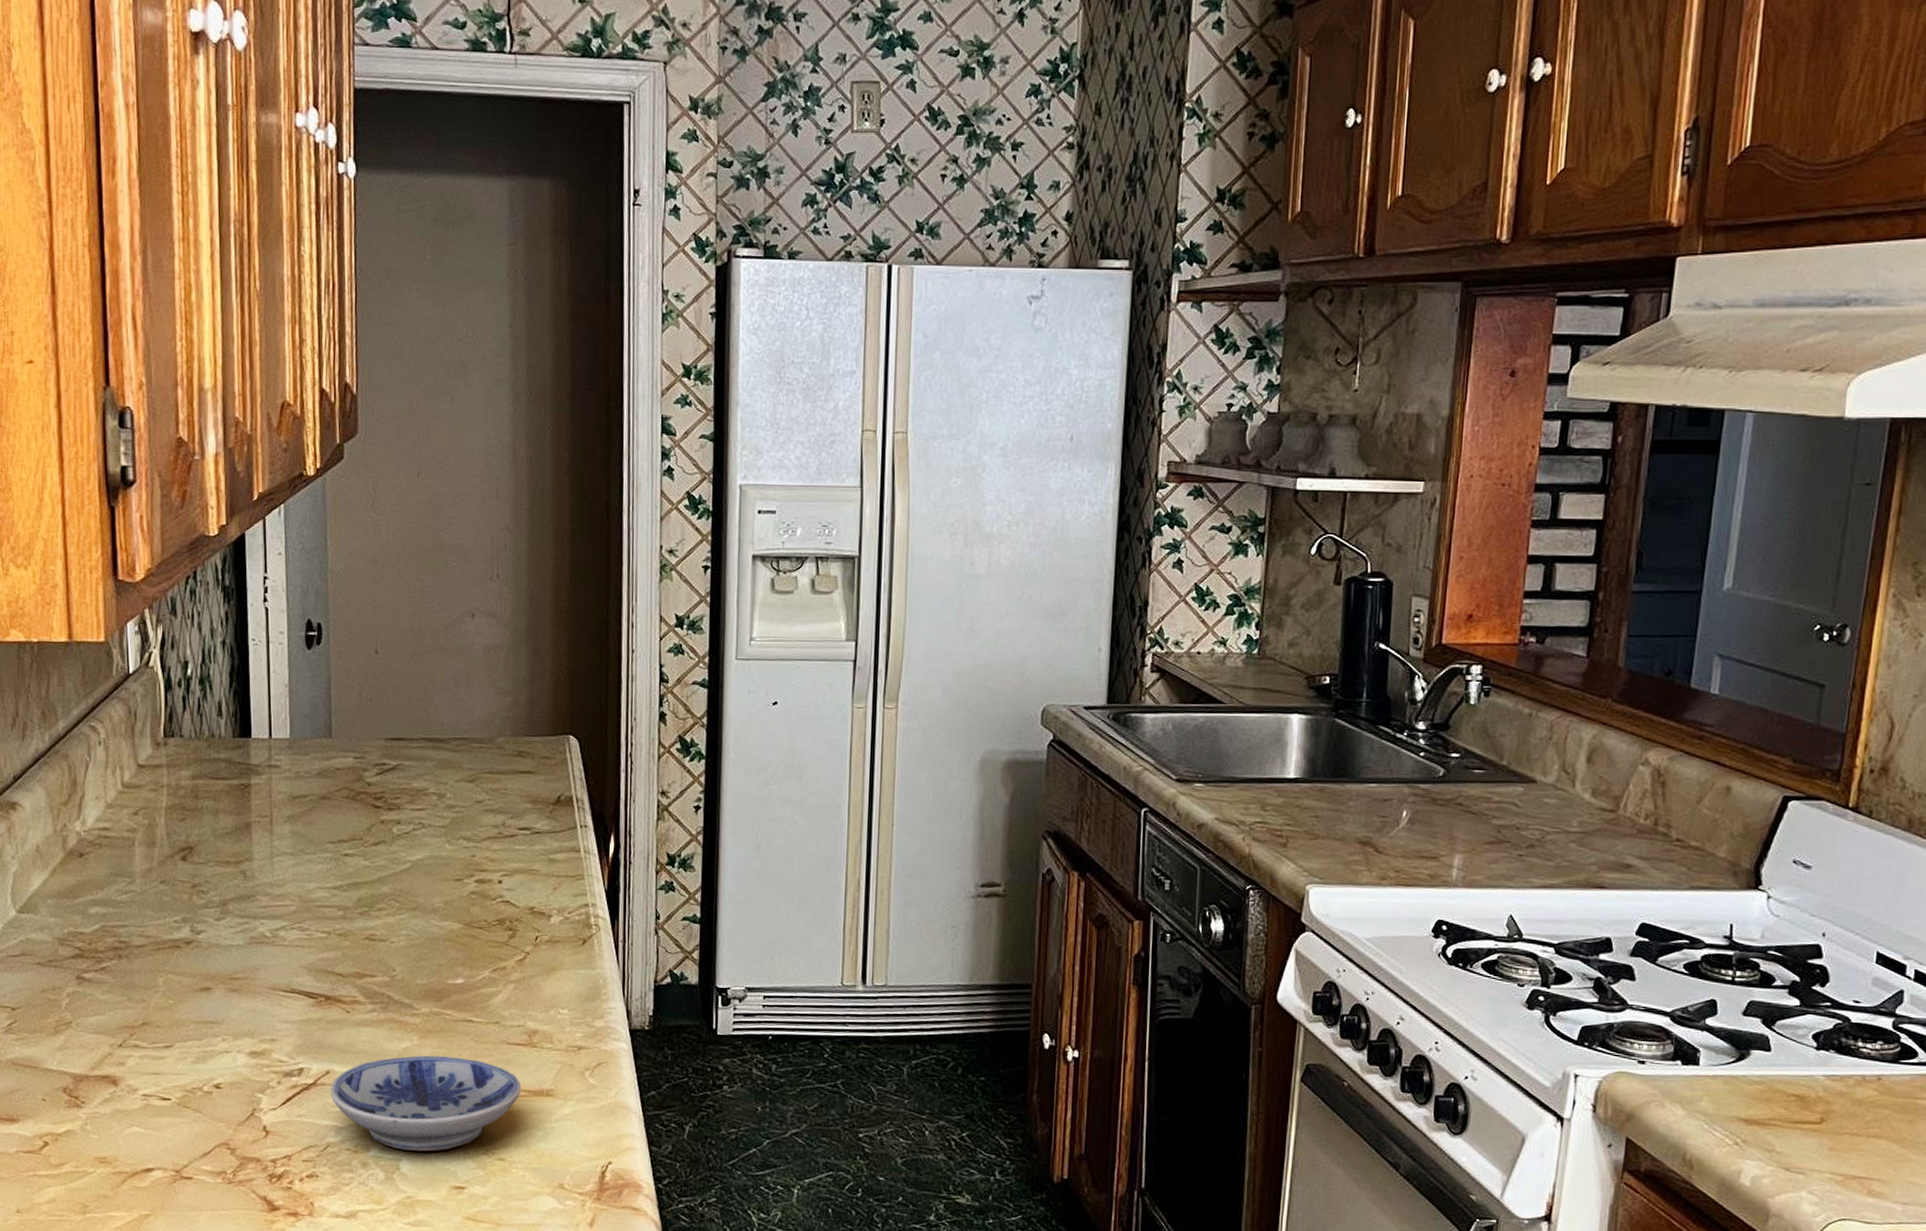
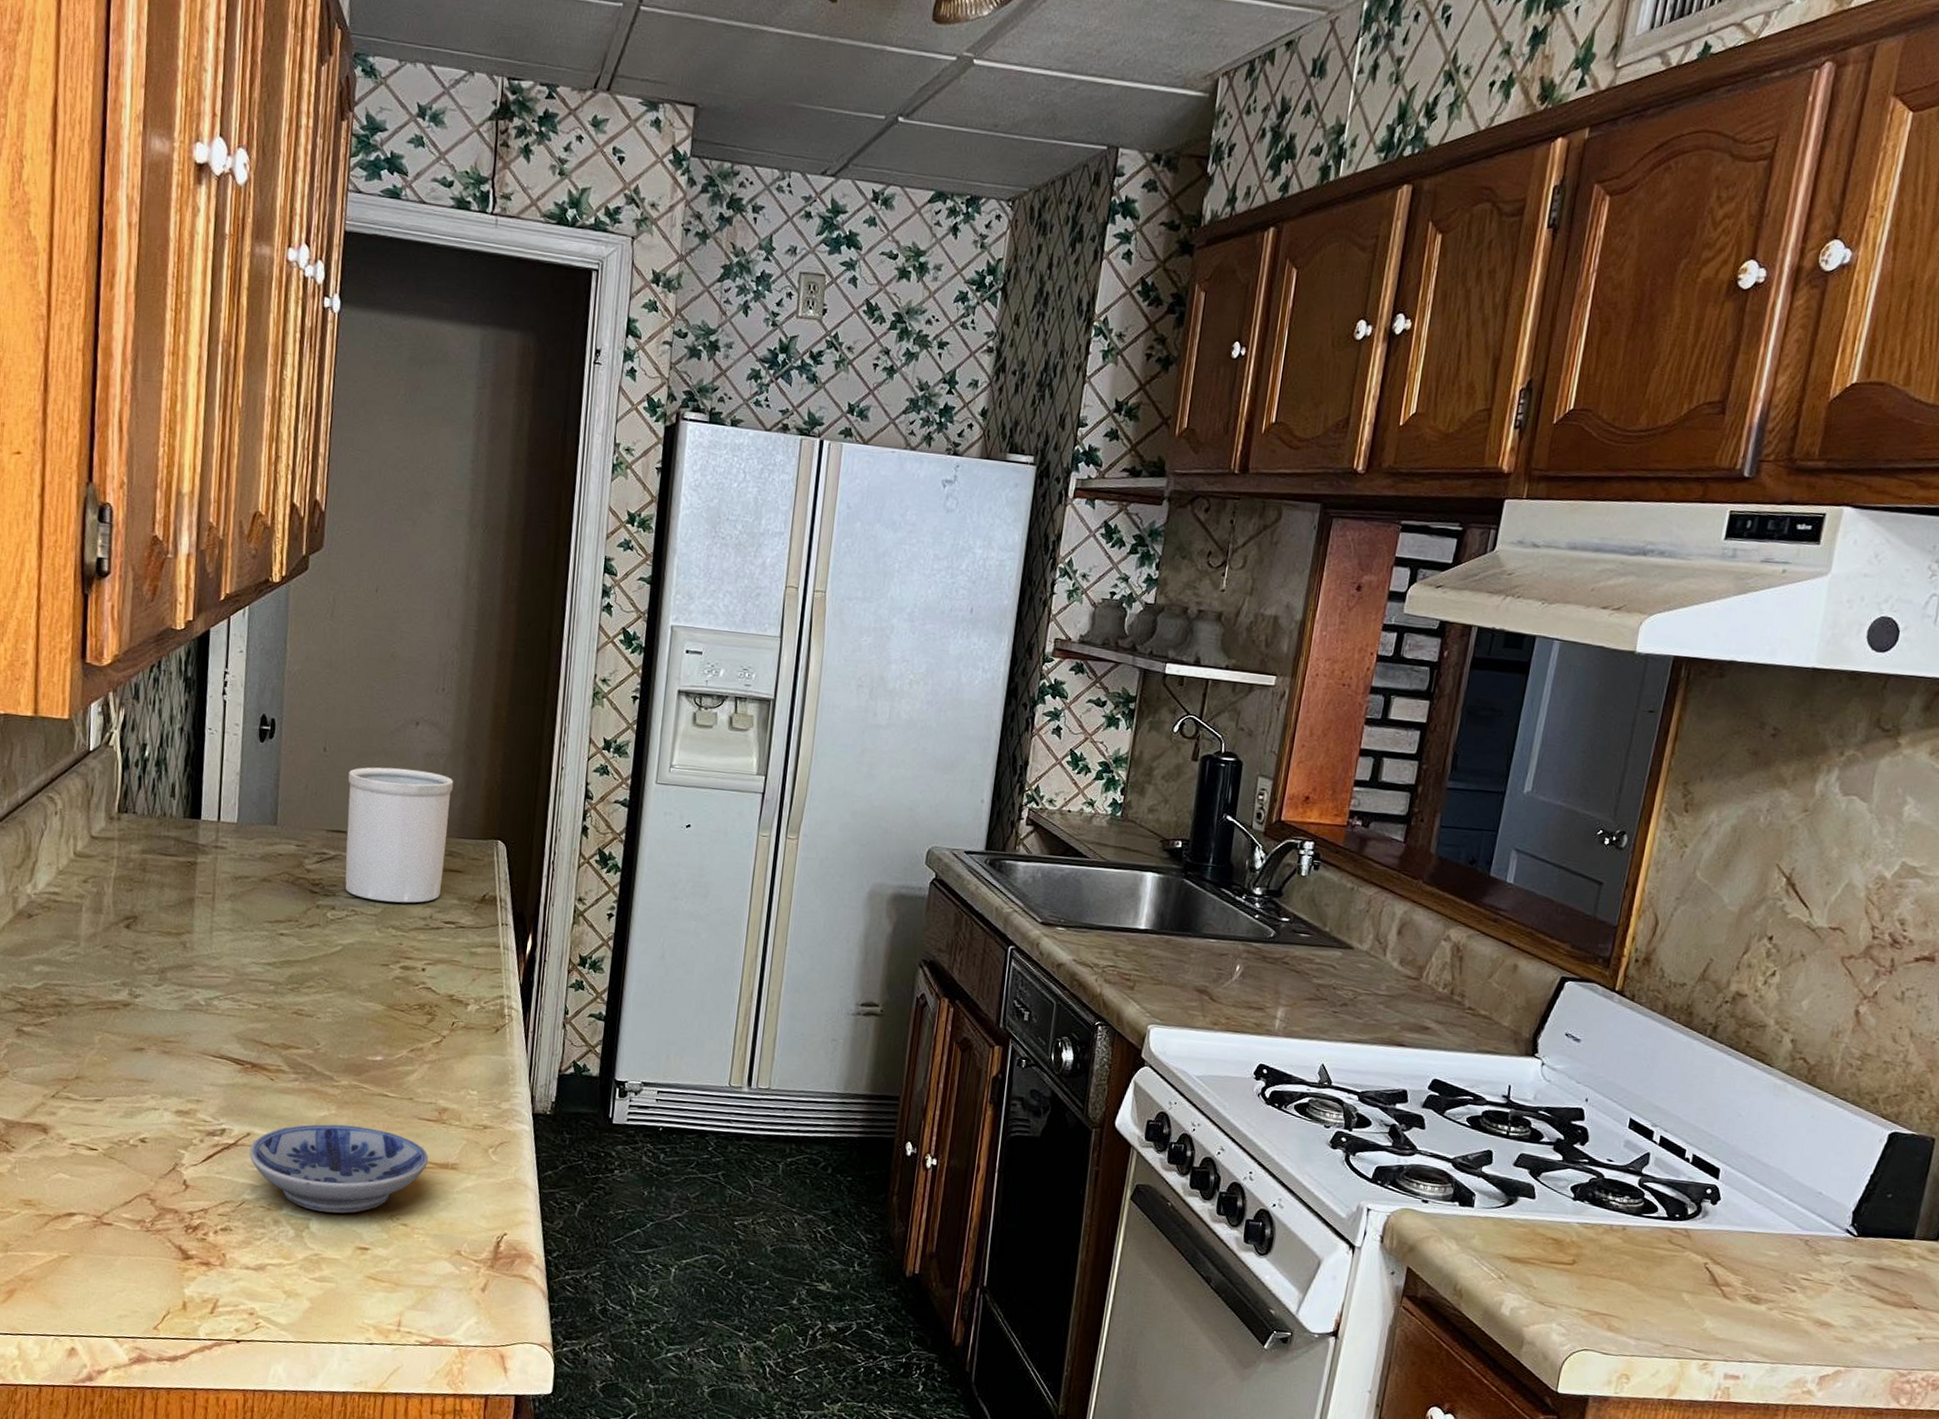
utensil holder: none [404,665,517,812] -> present [345,767,454,903]

